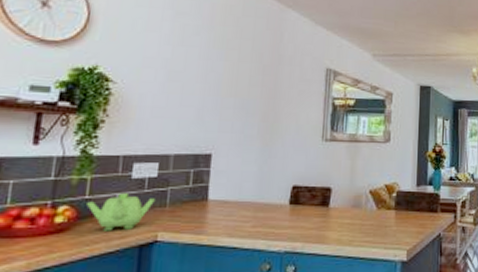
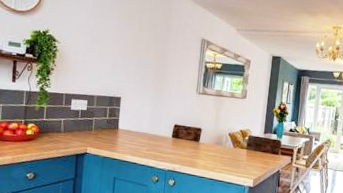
teapot: present [87,193,155,232] -> none [45,119,85,144]

